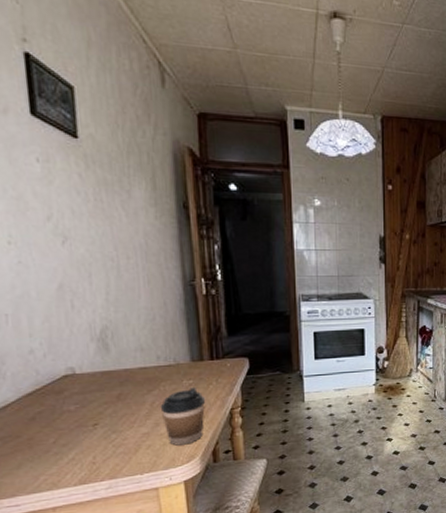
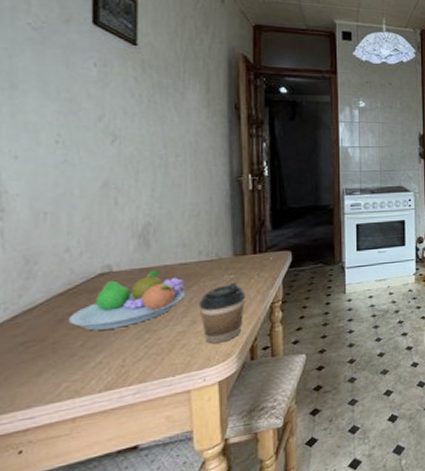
fruit bowl: none [40,373,147,429] -> present [69,270,185,331]

